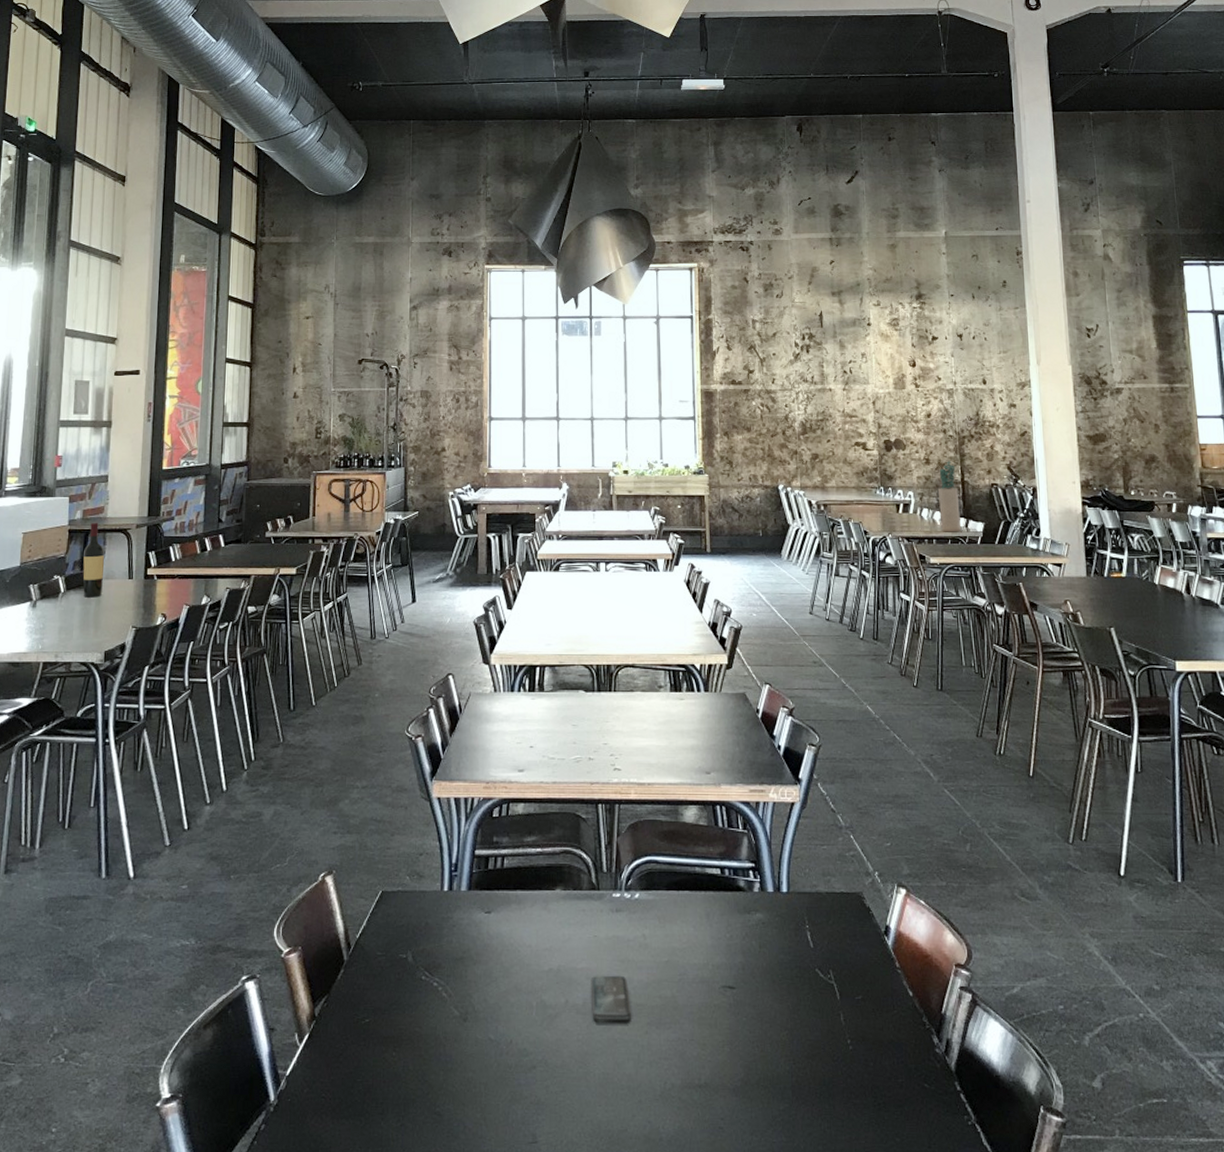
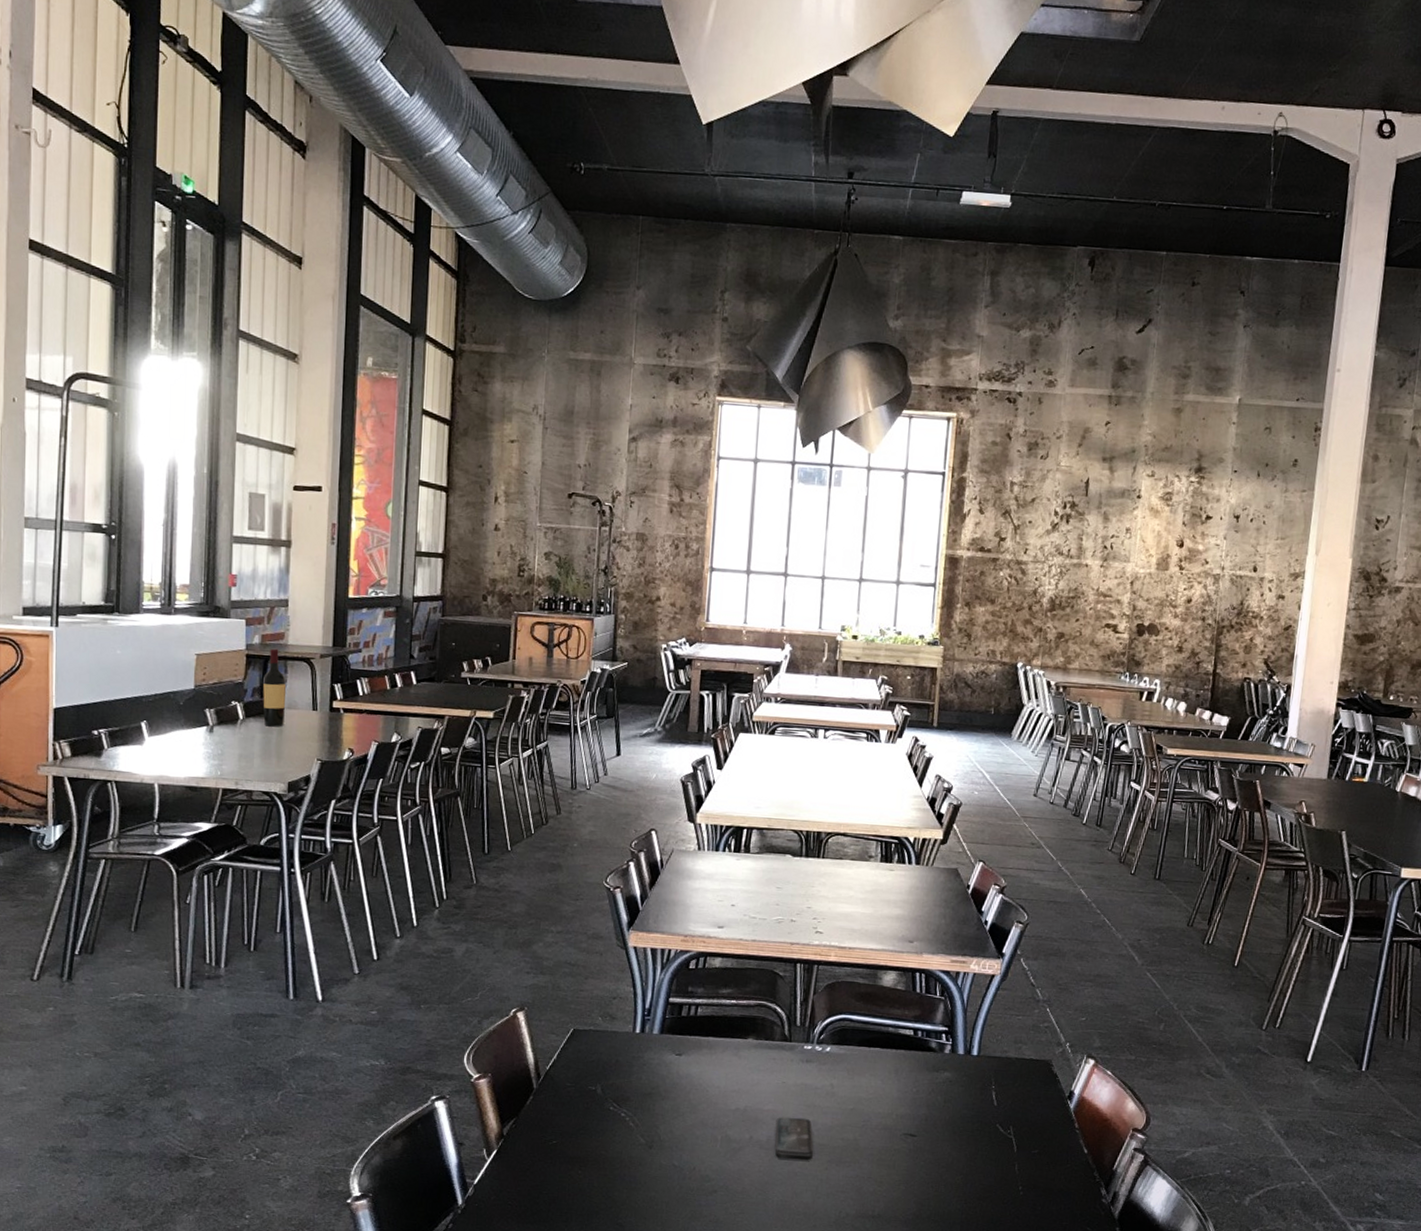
vase: present [937,457,961,532] -> none [1184,647,1209,725]

